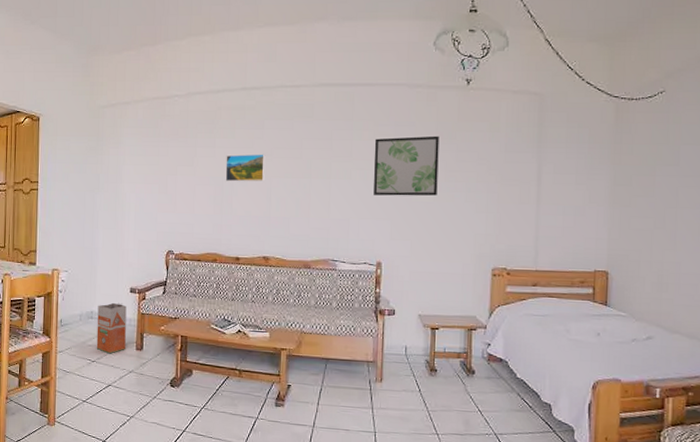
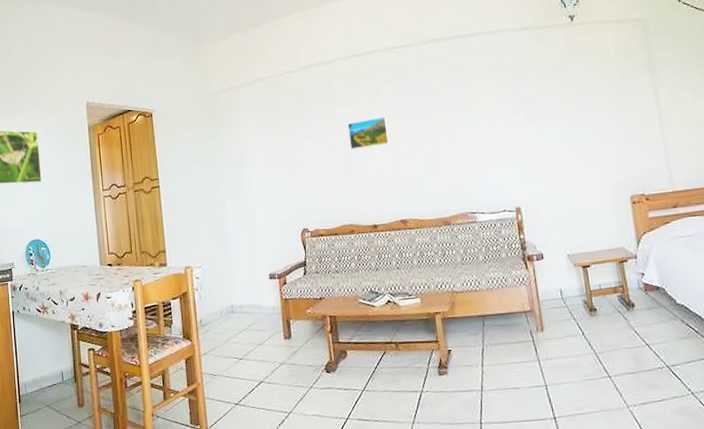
waste bin: present [96,302,127,354] -> none [237,291,273,348]
wall art: present [374,135,440,196] -> none [492,73,563,141]

